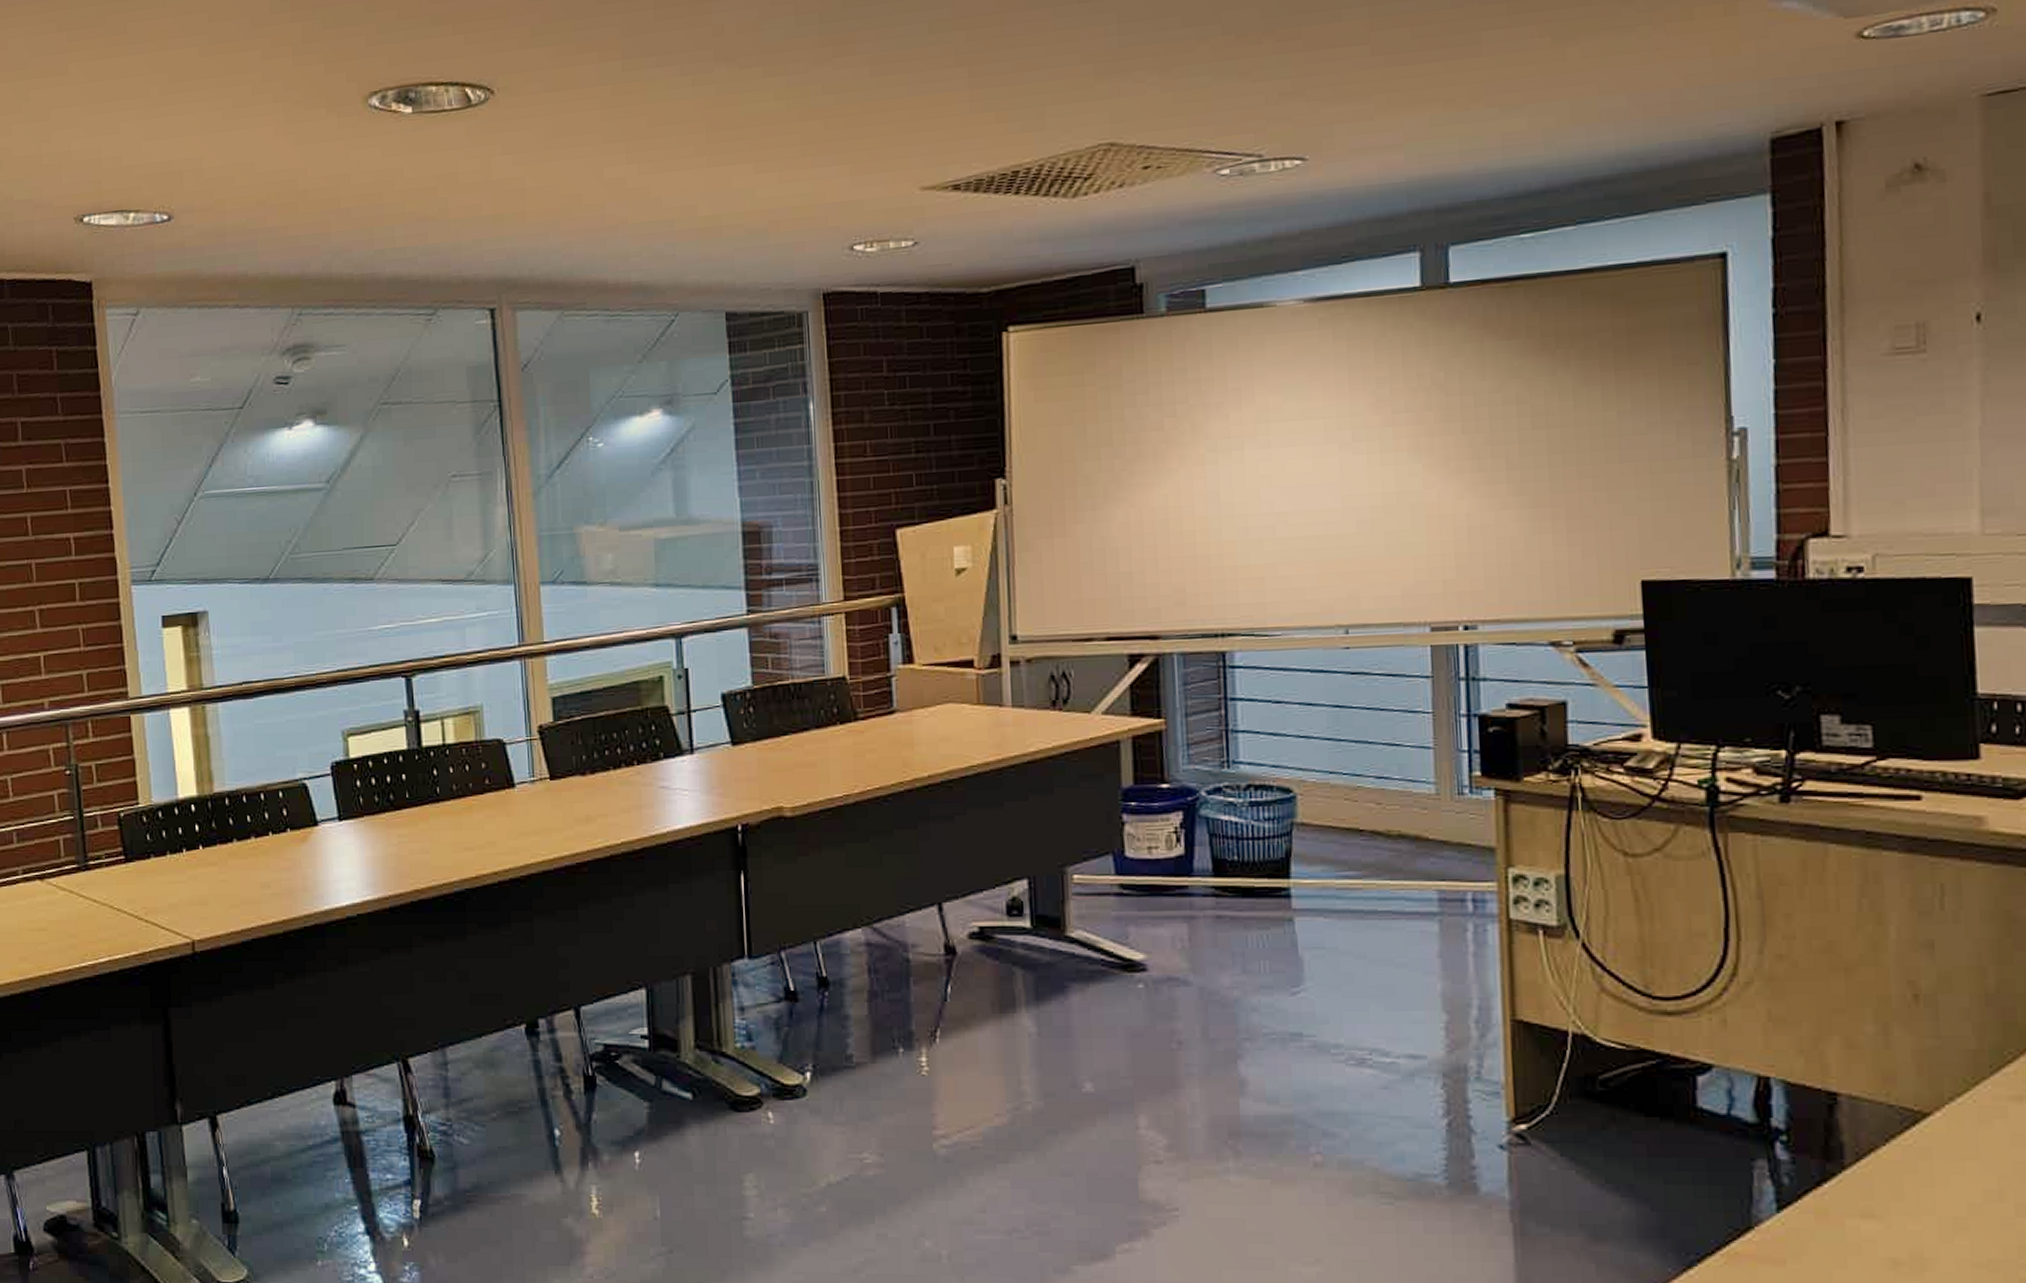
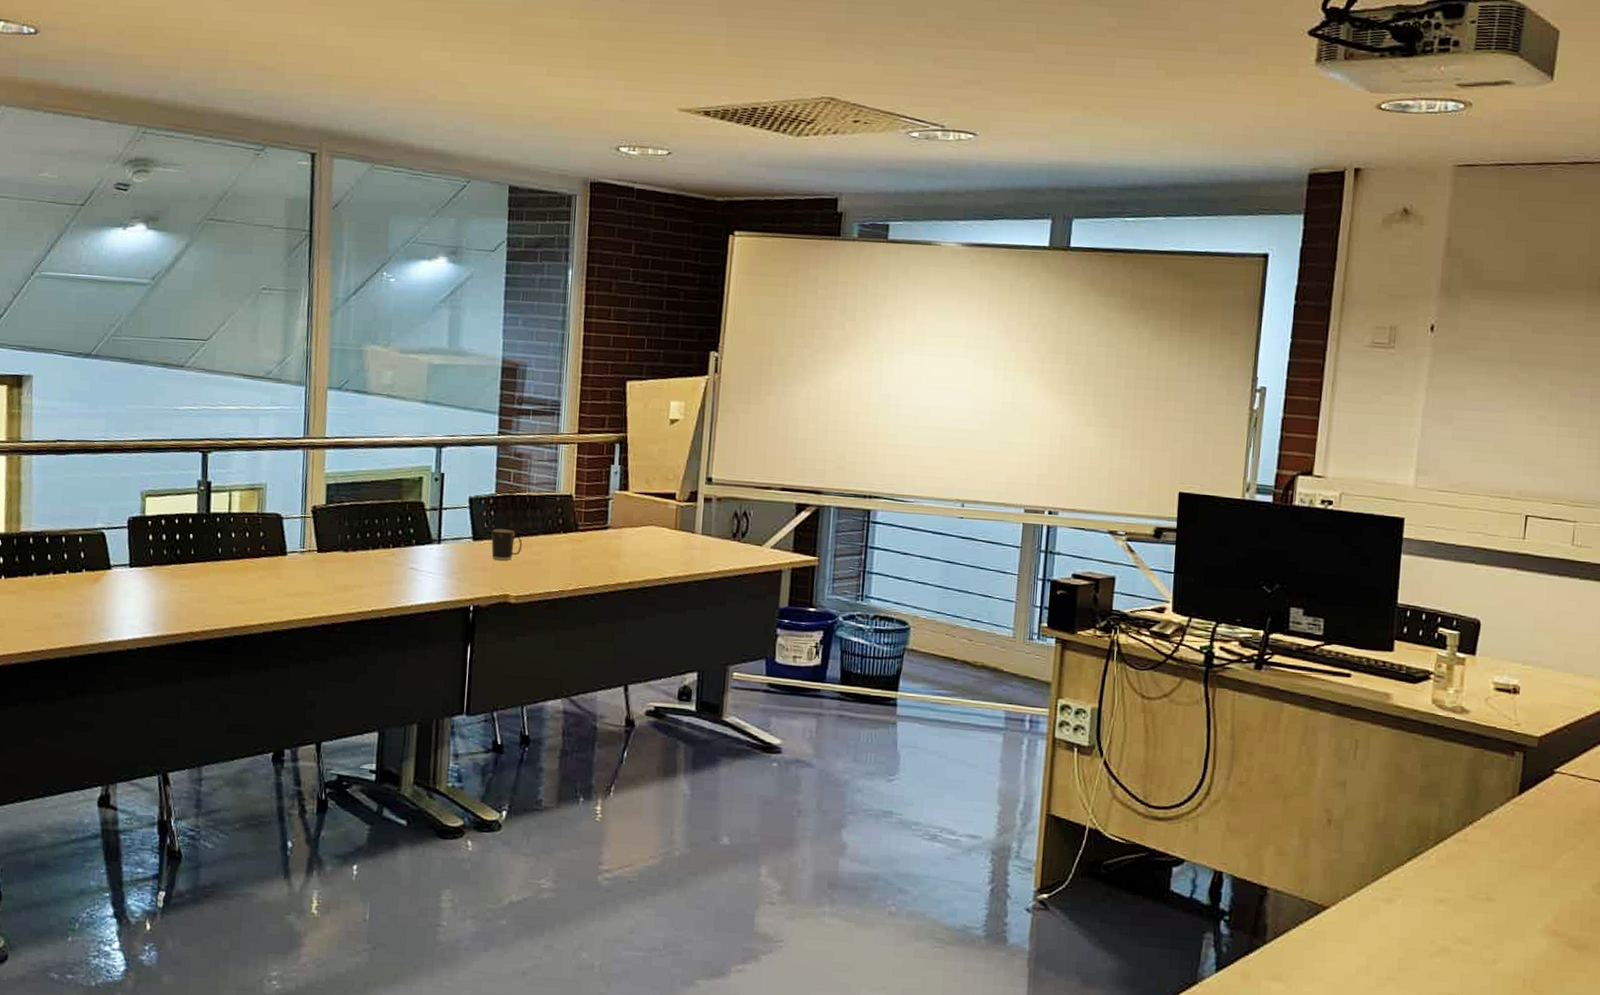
mug: none [753,727,792,766] -> present [491,528,523,560]

